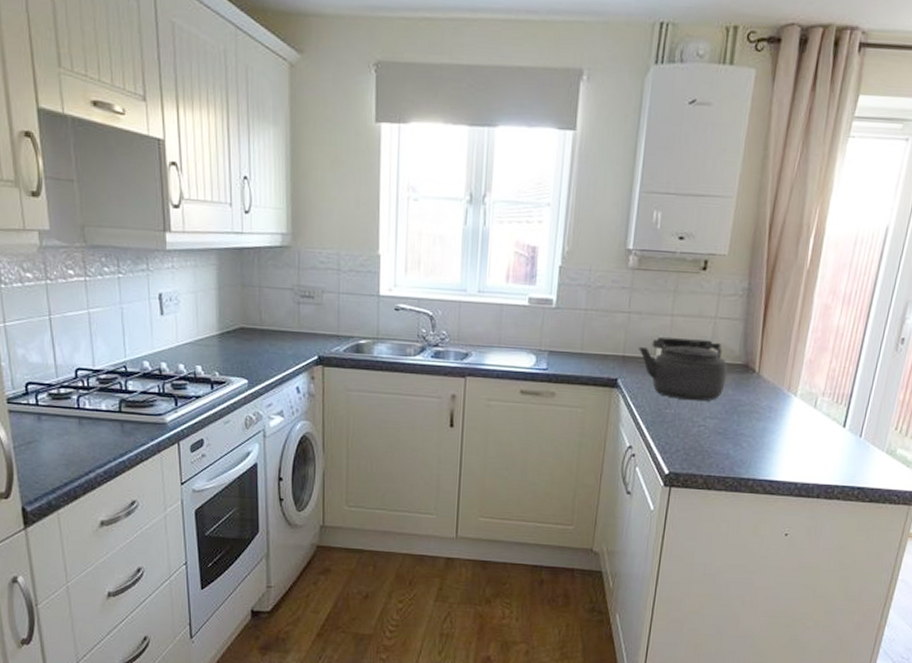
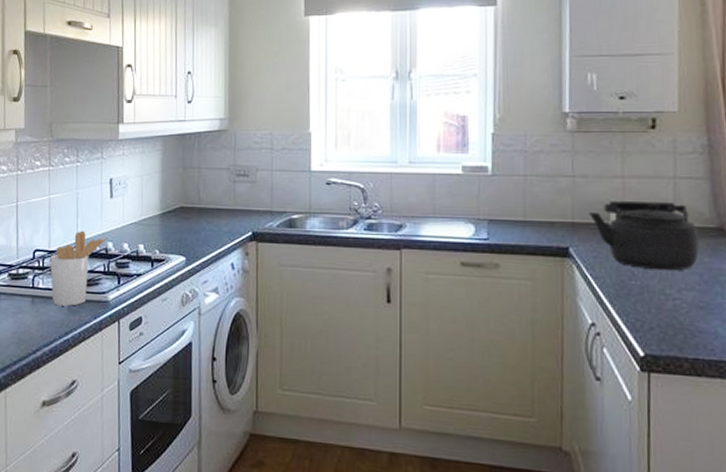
utensil holder: none [96,349,160,428] -> present [50,230,107,306]

